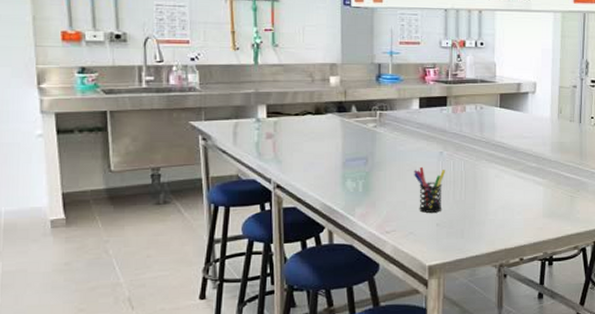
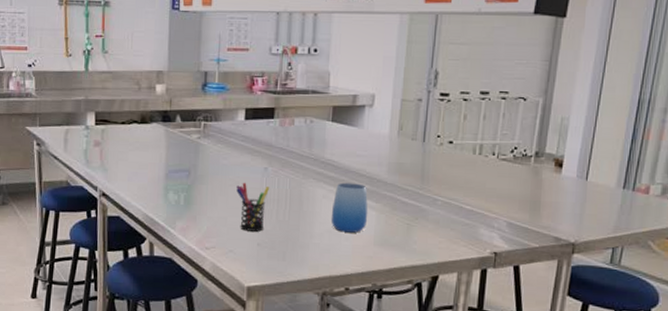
cup: none [503,162,536,207] -> present [331,182,368,233]

